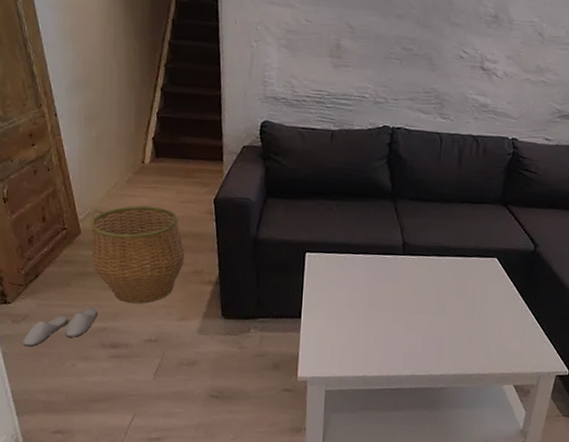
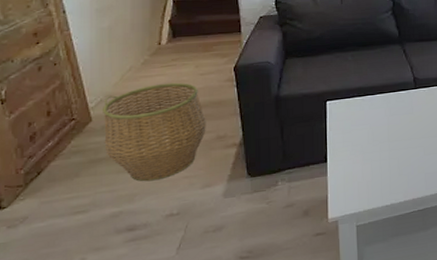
slippers: present [23,307,97,347] -> none [20,193,111,251]

